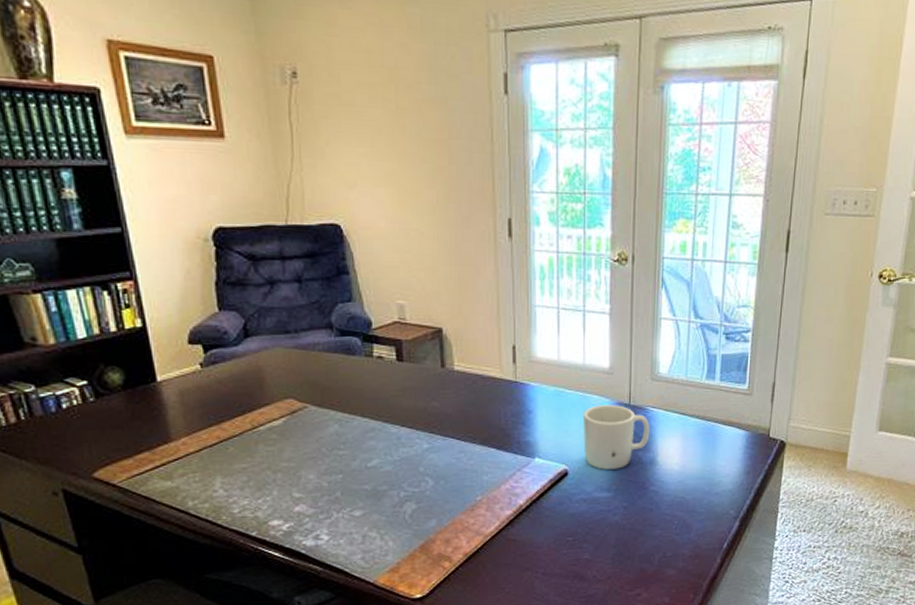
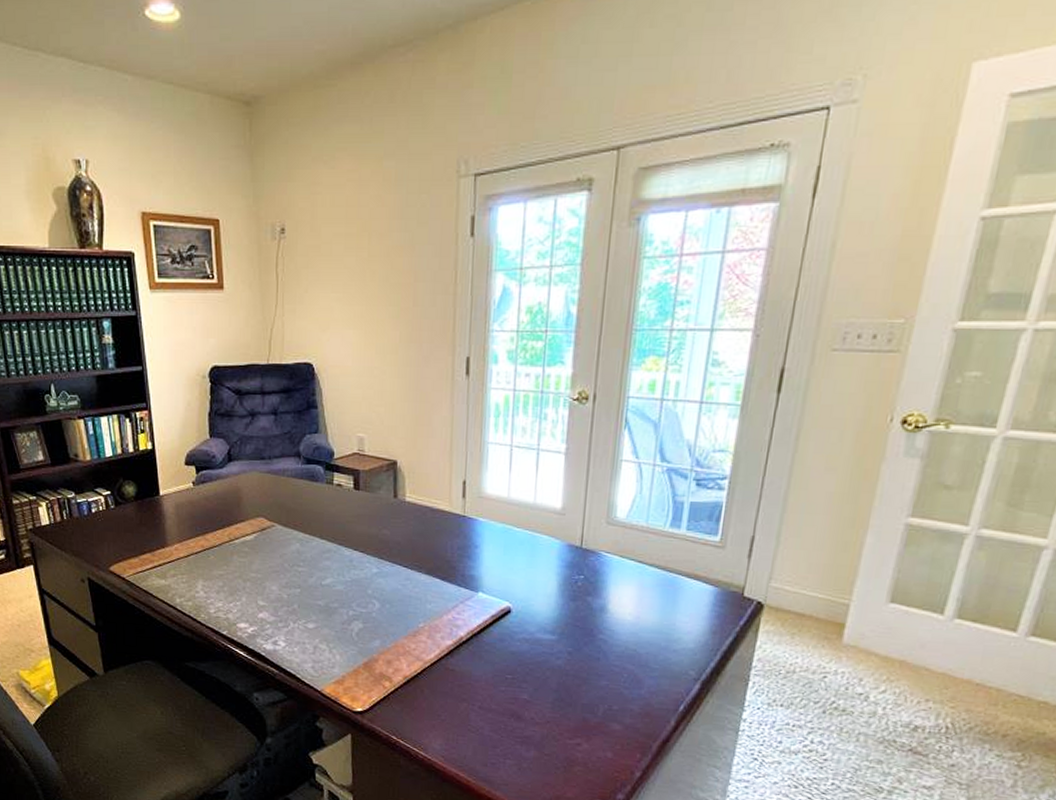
mug: present [583,405,650,470] -> none [528,545,603,613]

